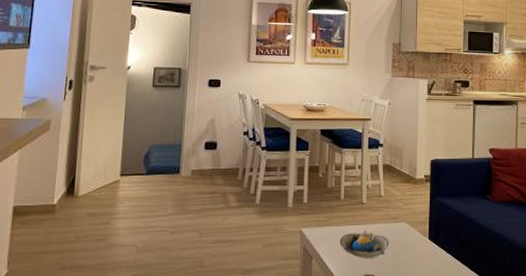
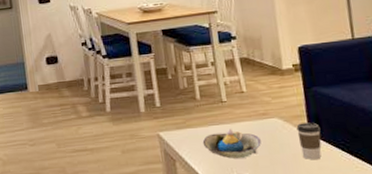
coffee cup: none [419,229,438,263] -> present [296,122,322,160]

